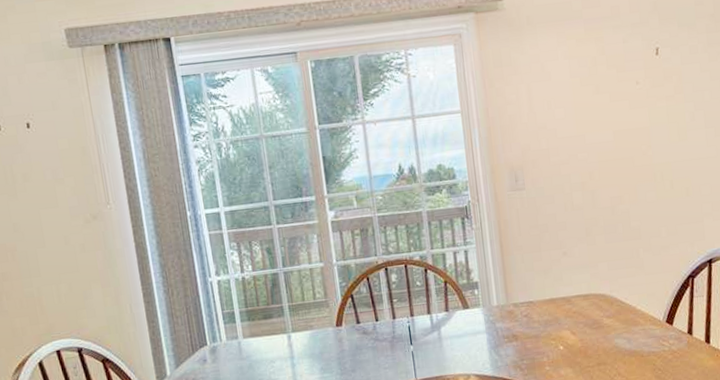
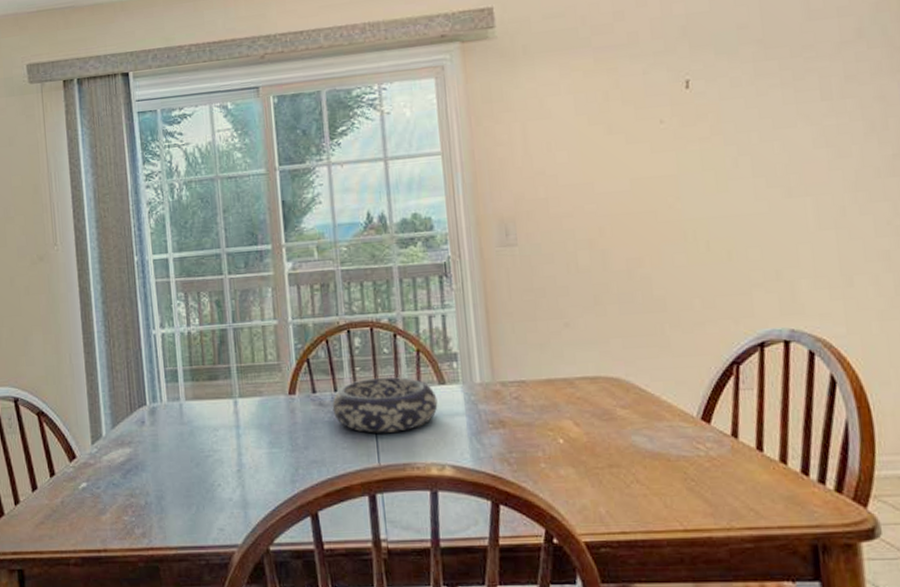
decorative bowl: none [374,305,463,354] -> present [332,377,438,433]

